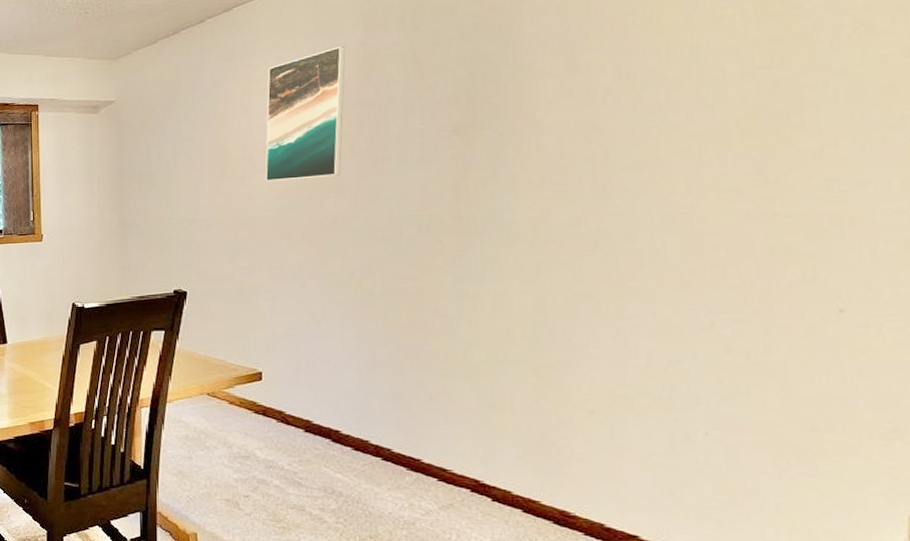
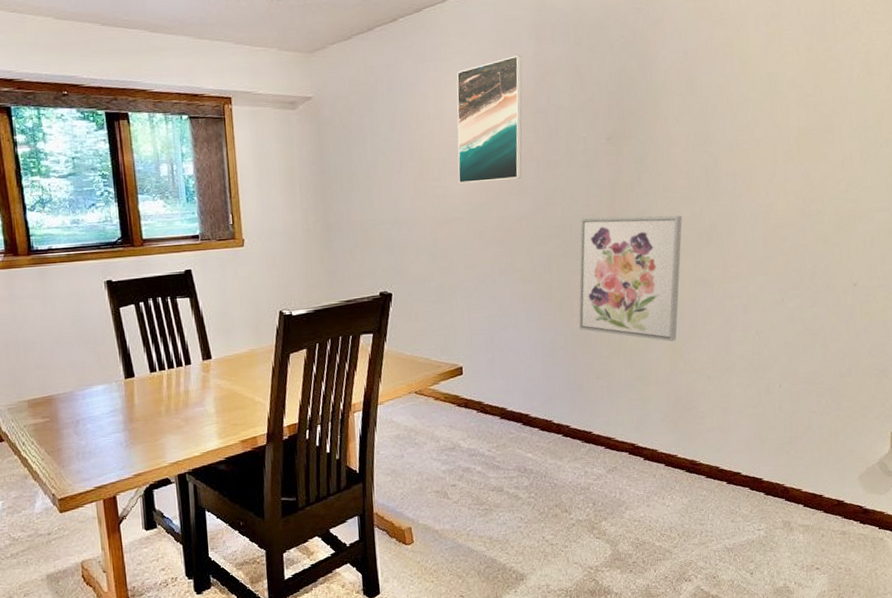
wall art: none [407,216,555,364] -> present [579,215,682,342]

